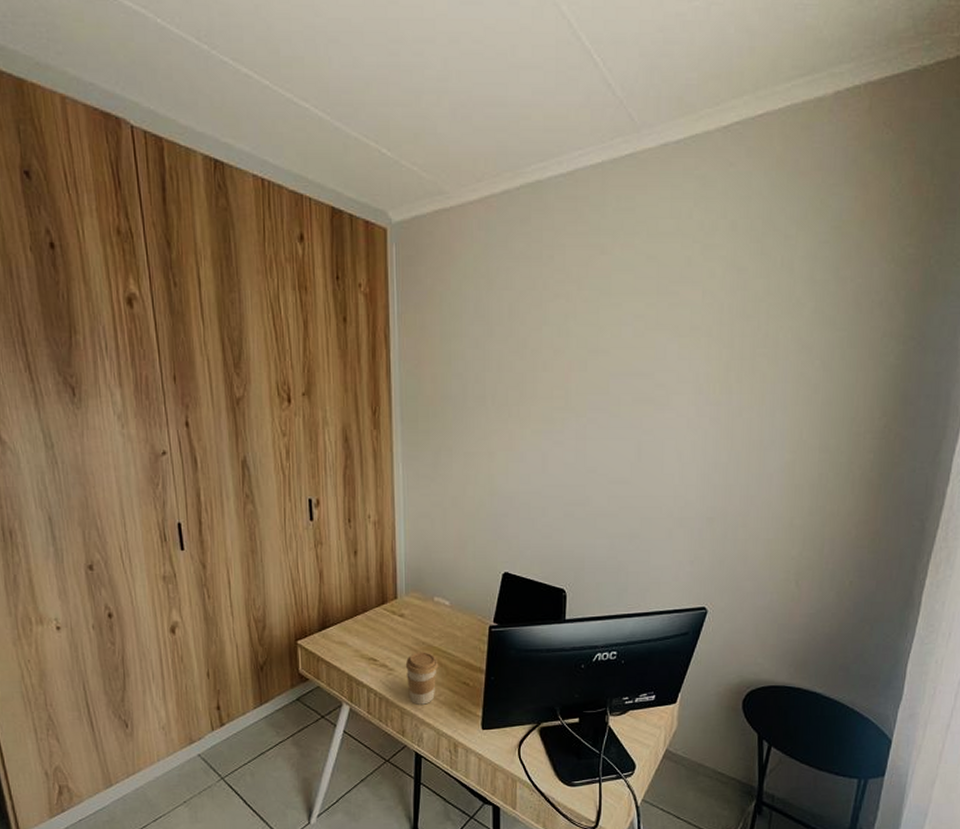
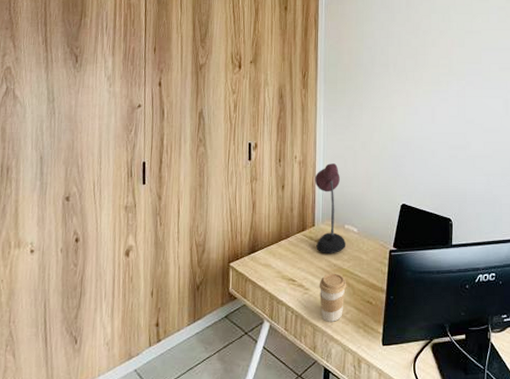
desk lamp: none [394,524,437,631] -> present [314,163,346,254]

